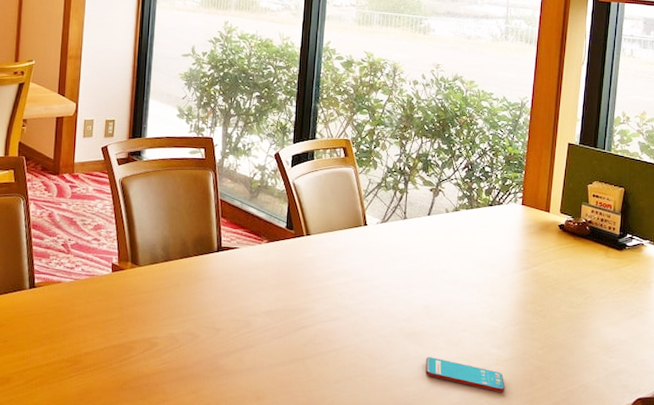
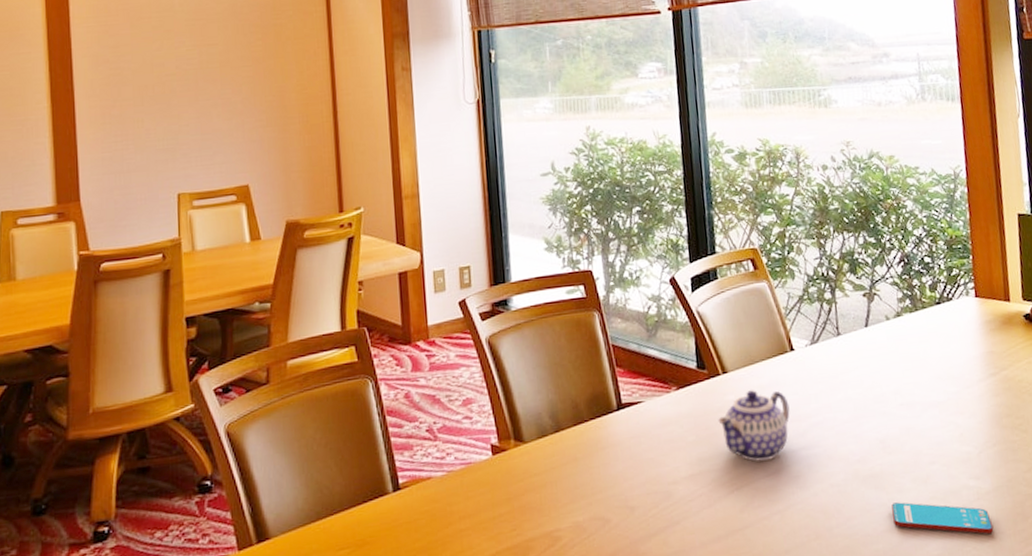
teapot: none [297,251,356,309] -> present [718,389,790,461]

